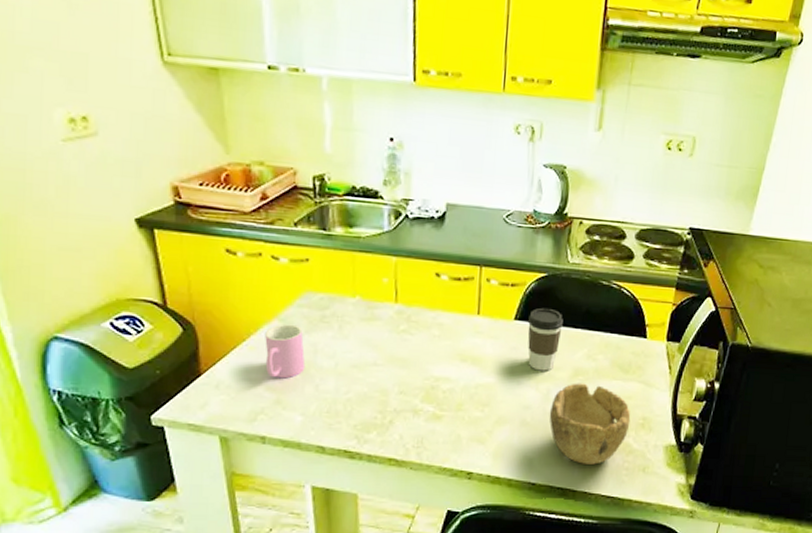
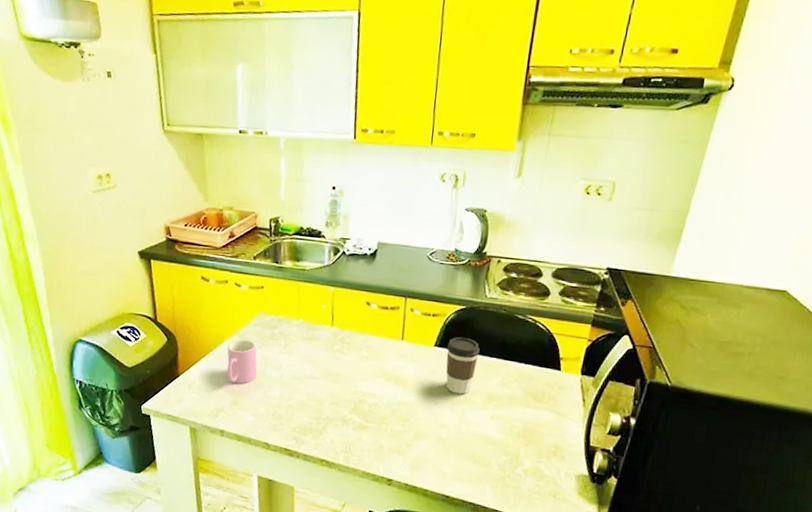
bowl: present [549,383,631,465] -> none [463,407,543,485]

